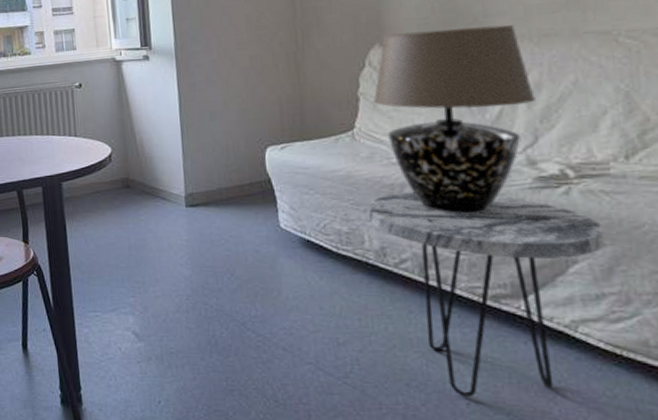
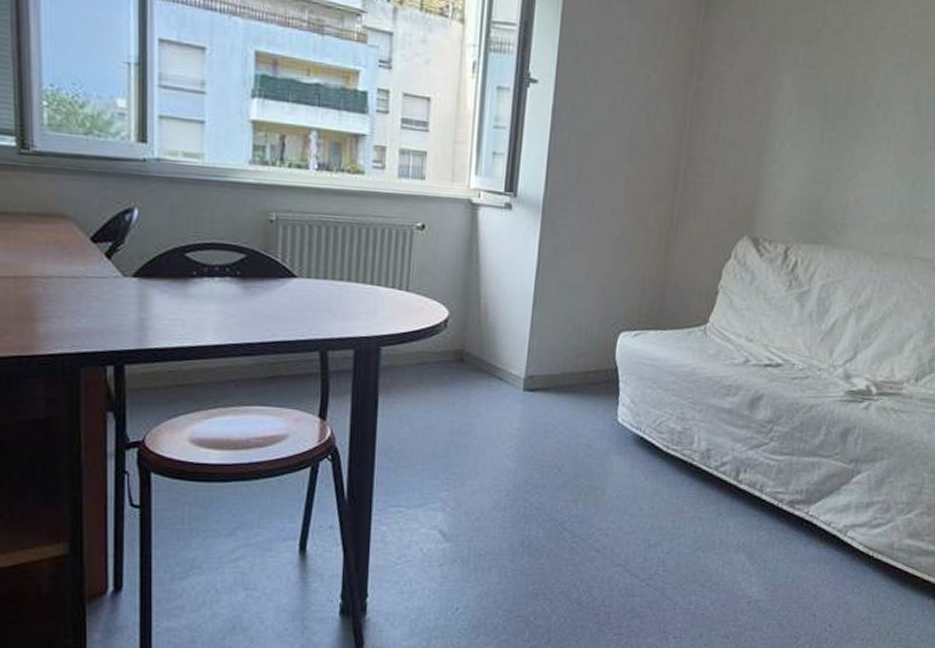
side table: present [367,192,604,397] -> none [702,395,886,595]
table lamp: present [373,24,535,214] -> none [730,227,864,421]

